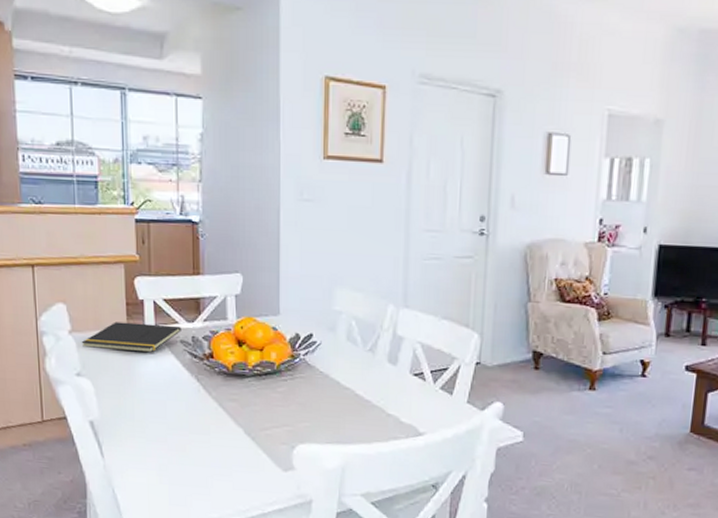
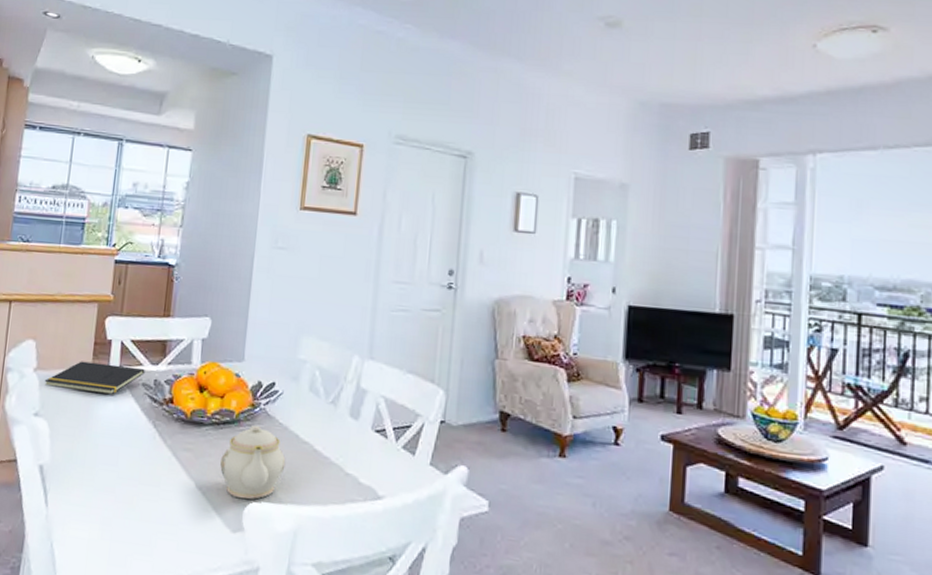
teapot: none [266,374,329,442] -> present [220,424,286,500]

